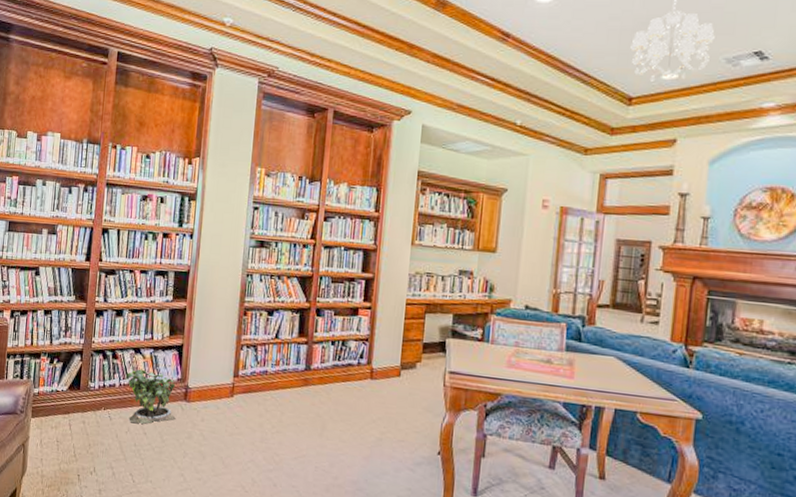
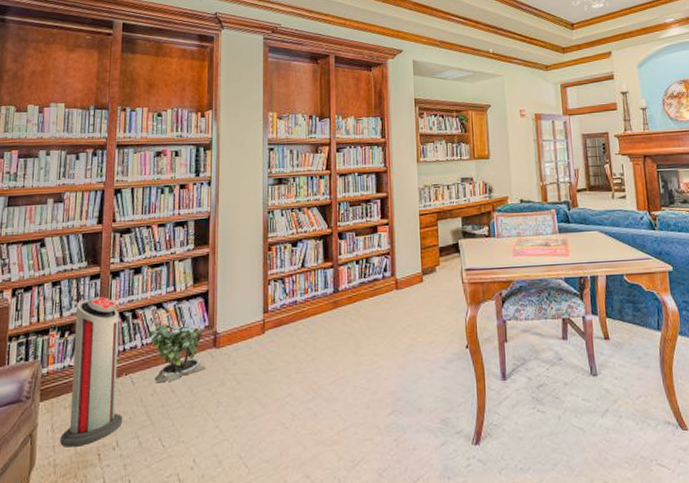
air purifier: none [47,331,102,464] -> present [60,297,123,448]

